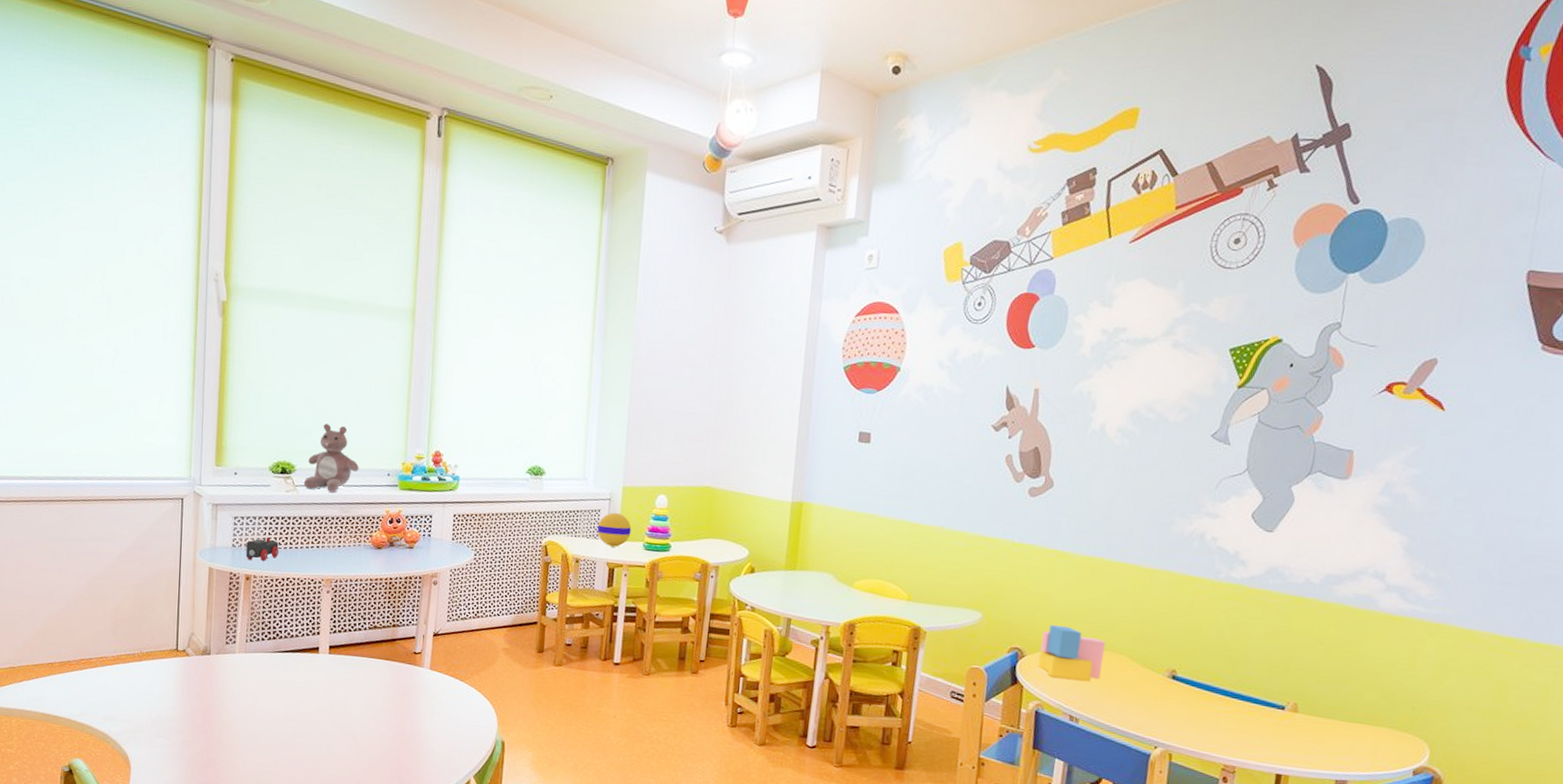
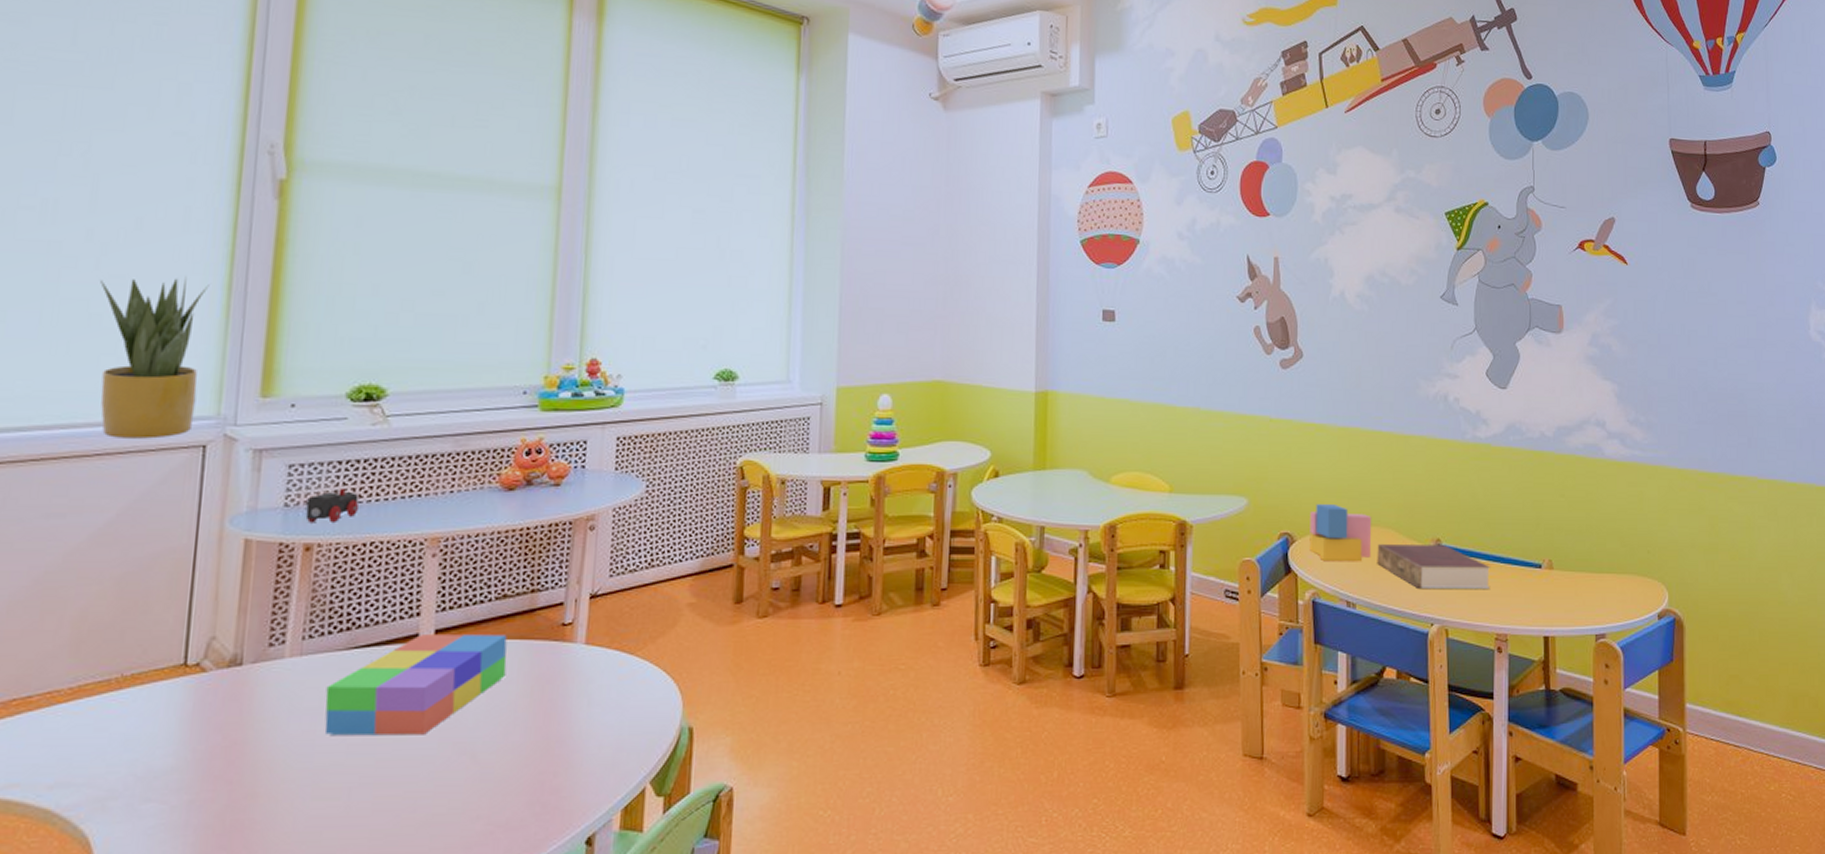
planter: none [116,374,181,491] -> present [100,276,210,439]
set of blocks: none [261,648,377,719] -> present [324,635,507,736]
stuffed animal: present [303,423,359,493] -> none [398,332,482,422]
toy ball: present [597,512,632,547] -> none [806,419,850,461]
book: none [1106,668,1228,722] -> present [1377,544,1491,589]

